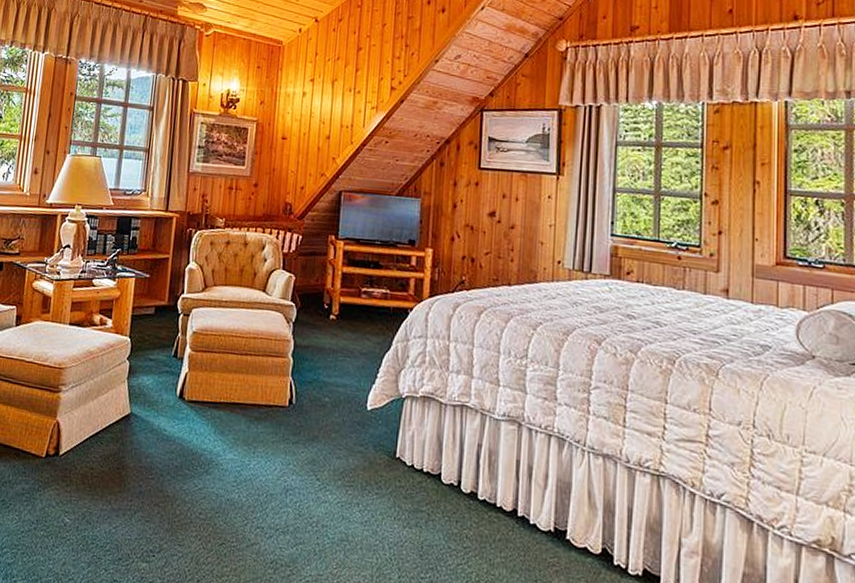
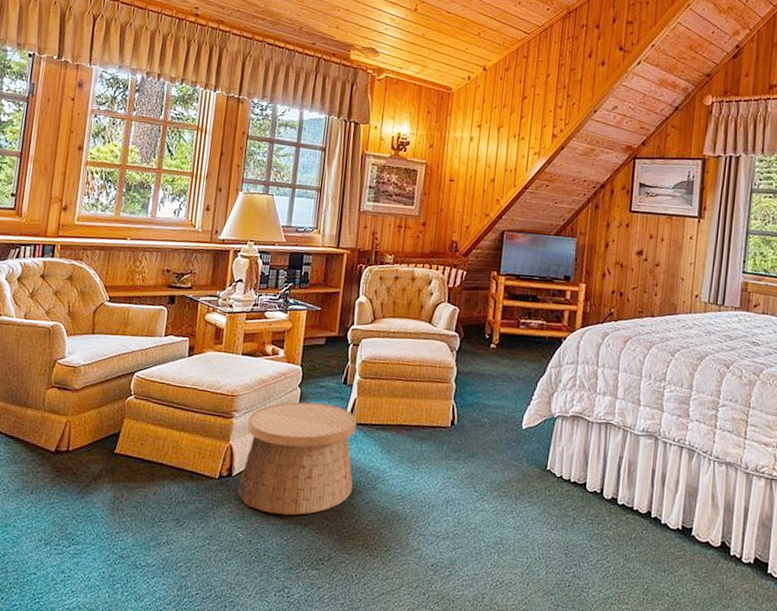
basket: none [65,375,188,501] -> present [238,401,357,516]

